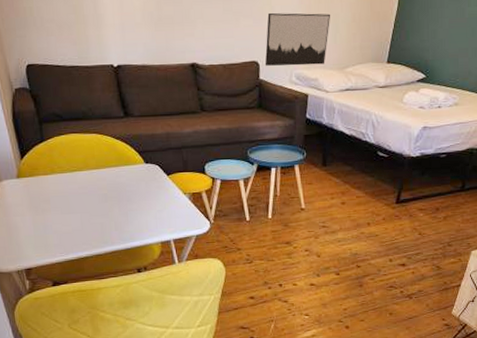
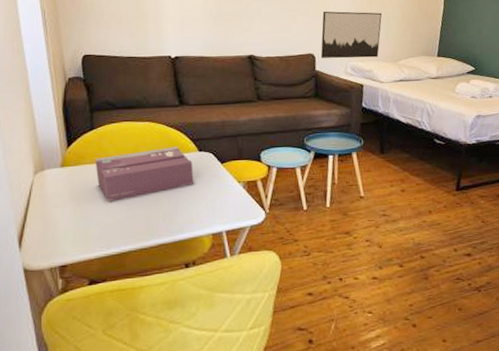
tissue box: none [48,158,141,211] -> present [95,146,193,201]

